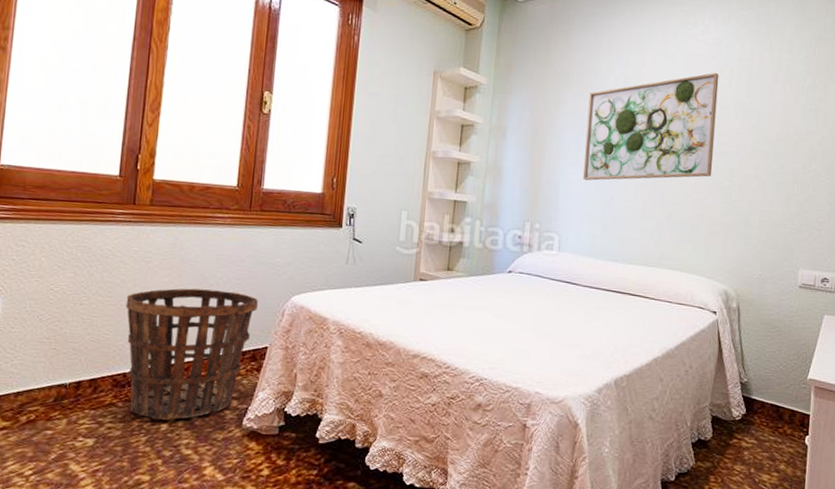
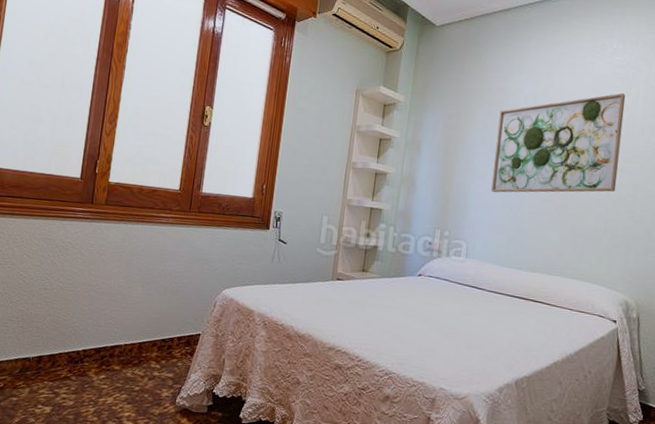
basket: present [126,288,258,421] -> none [81,278,194,395]

